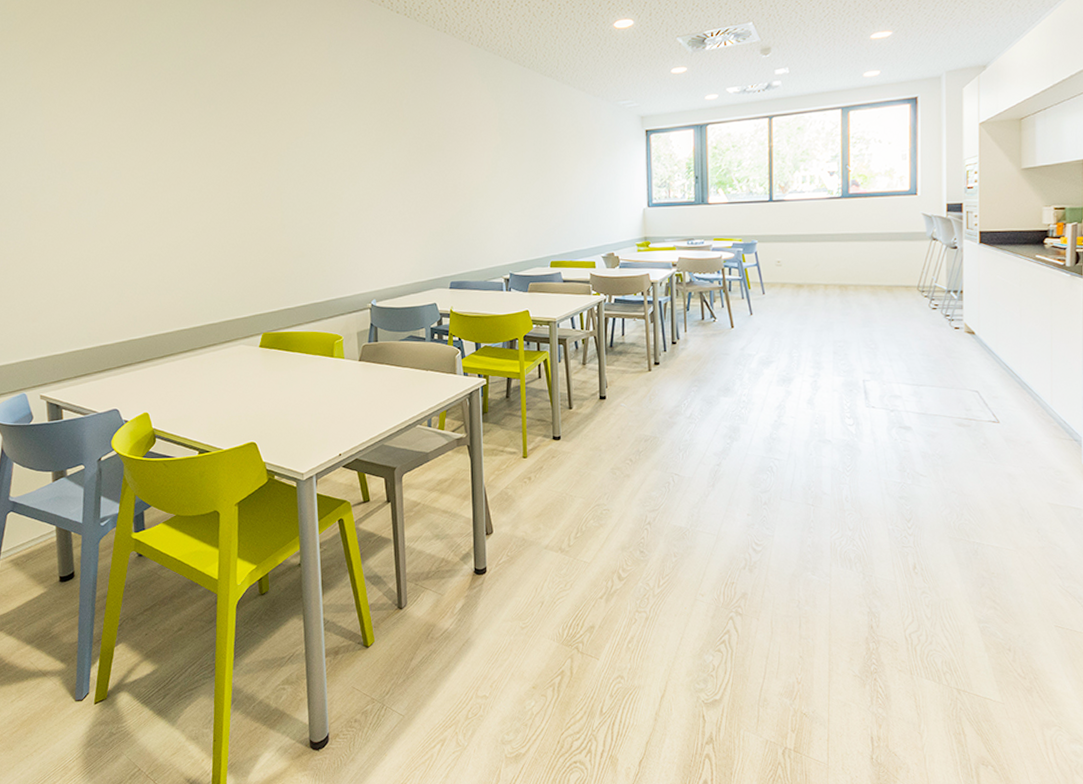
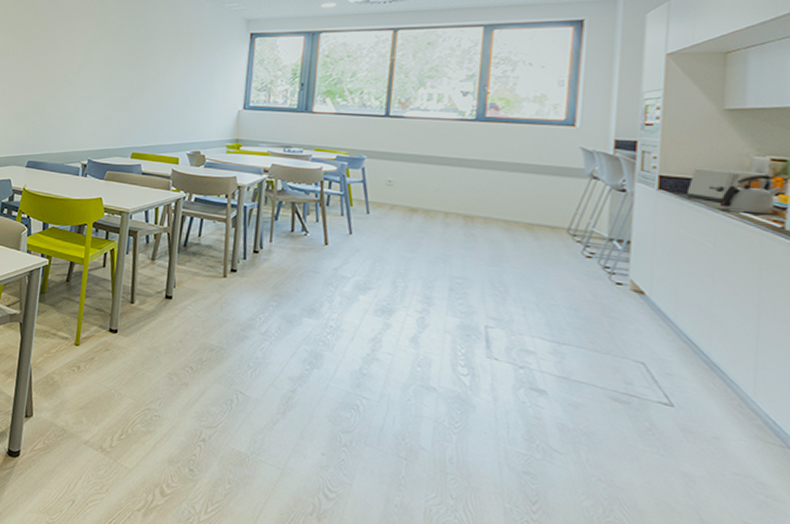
toaster: none [999,219,1053,250] -> present [686,168,767,203]
kettle: none [1022,222,1063,256] -> present [719,174,783,215]

